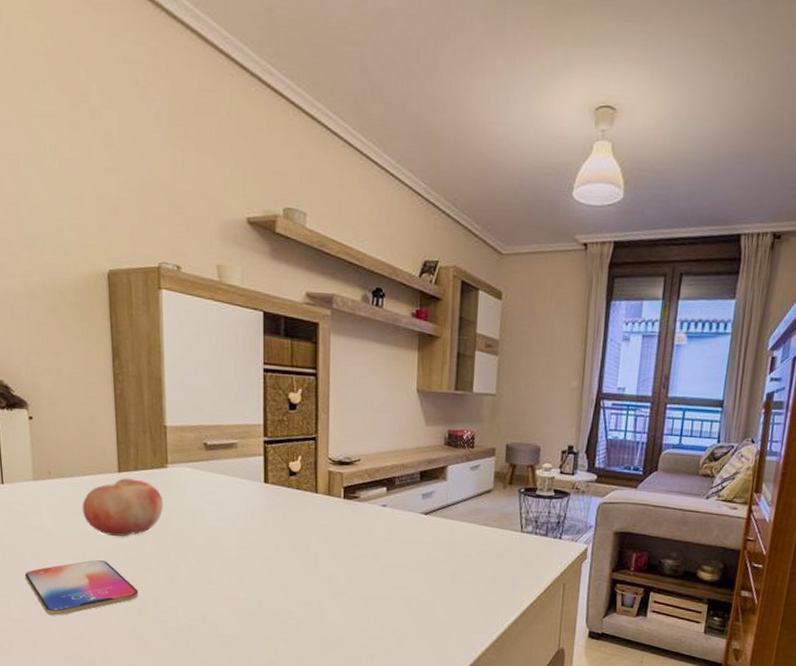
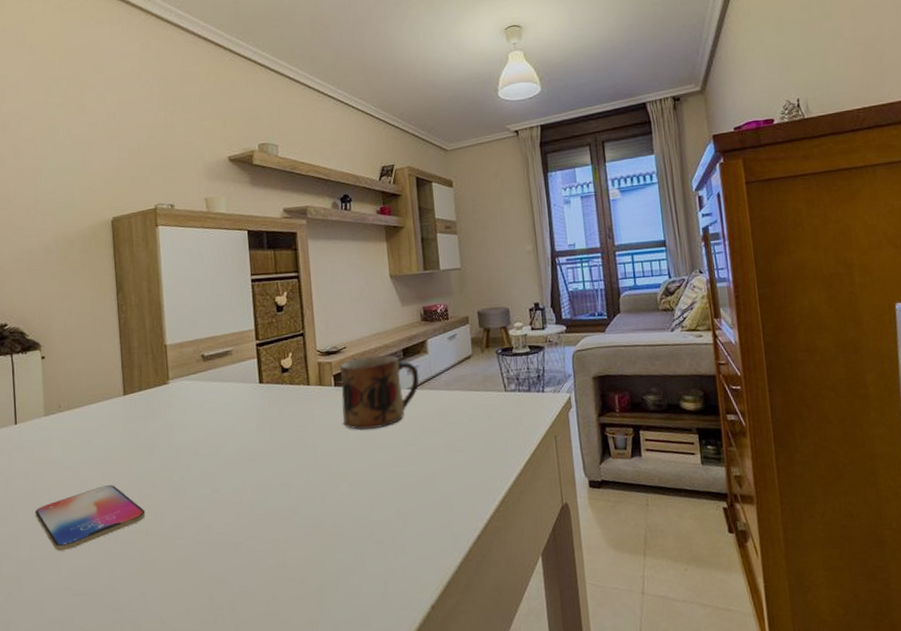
fruit: present [82,478,164,537] -> none [90,399,167,459]
mug: none [349,473,434,548] -> present [339,355,419,430]

